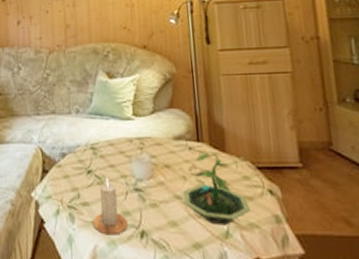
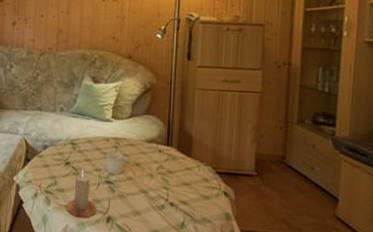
terrarium: present [183,152,250,226] -> none [149,155,205,218]

